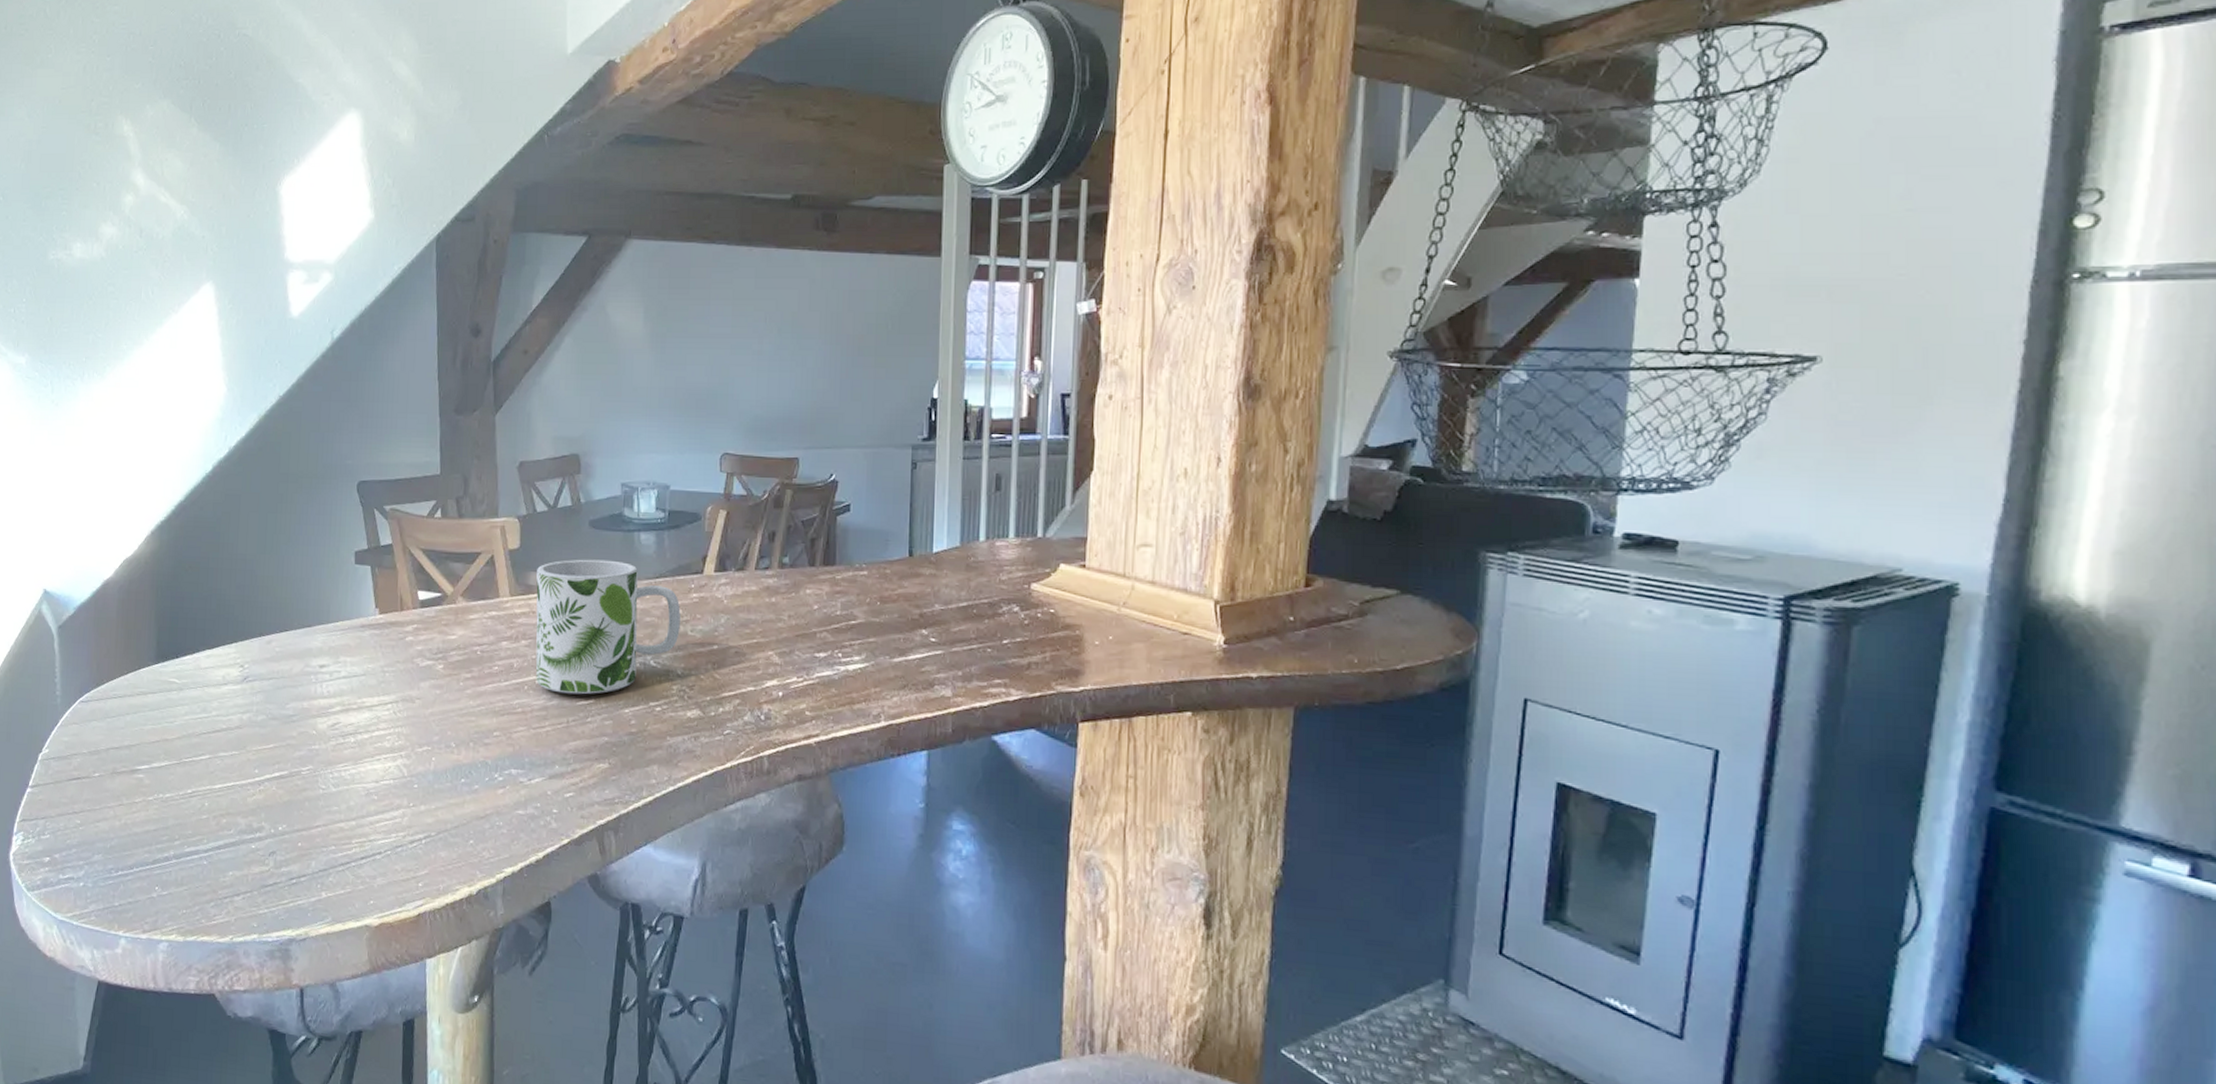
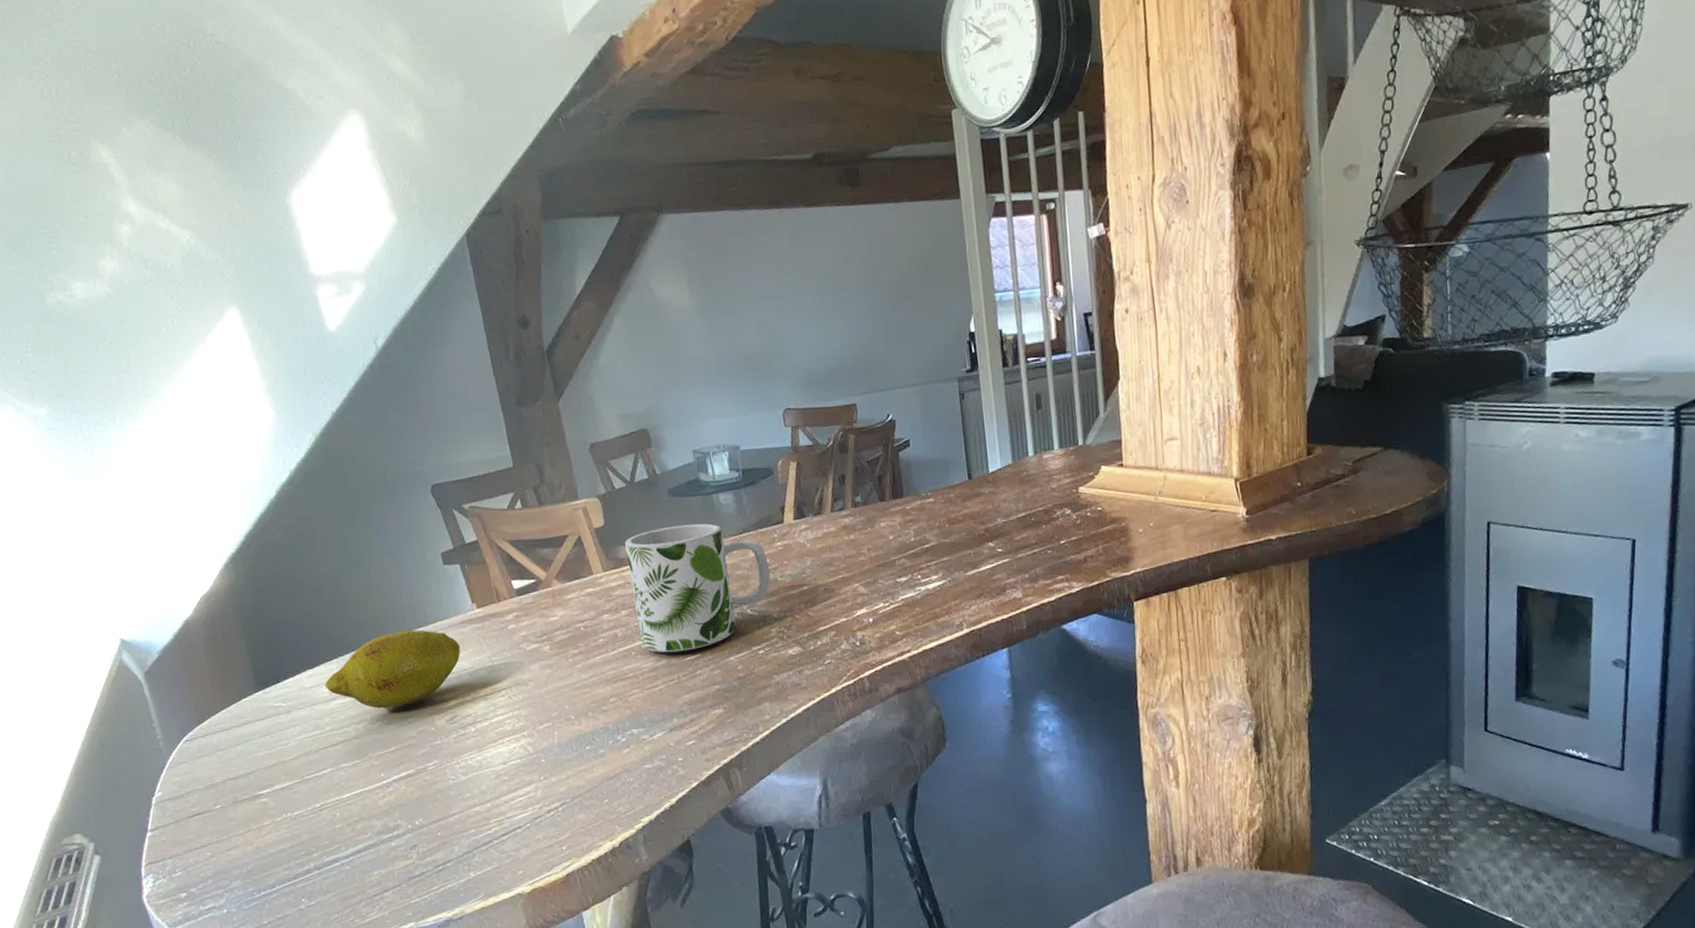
fruit: none [219,624,356,703] -> present [324,629,461,709]

